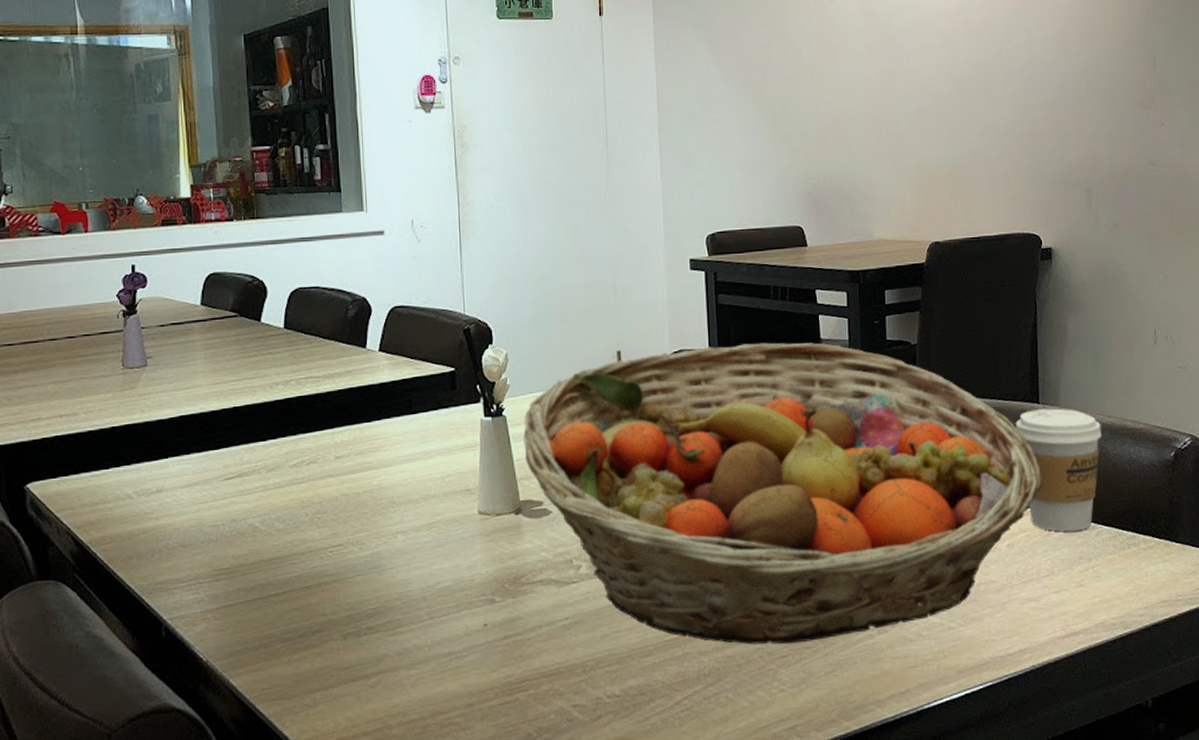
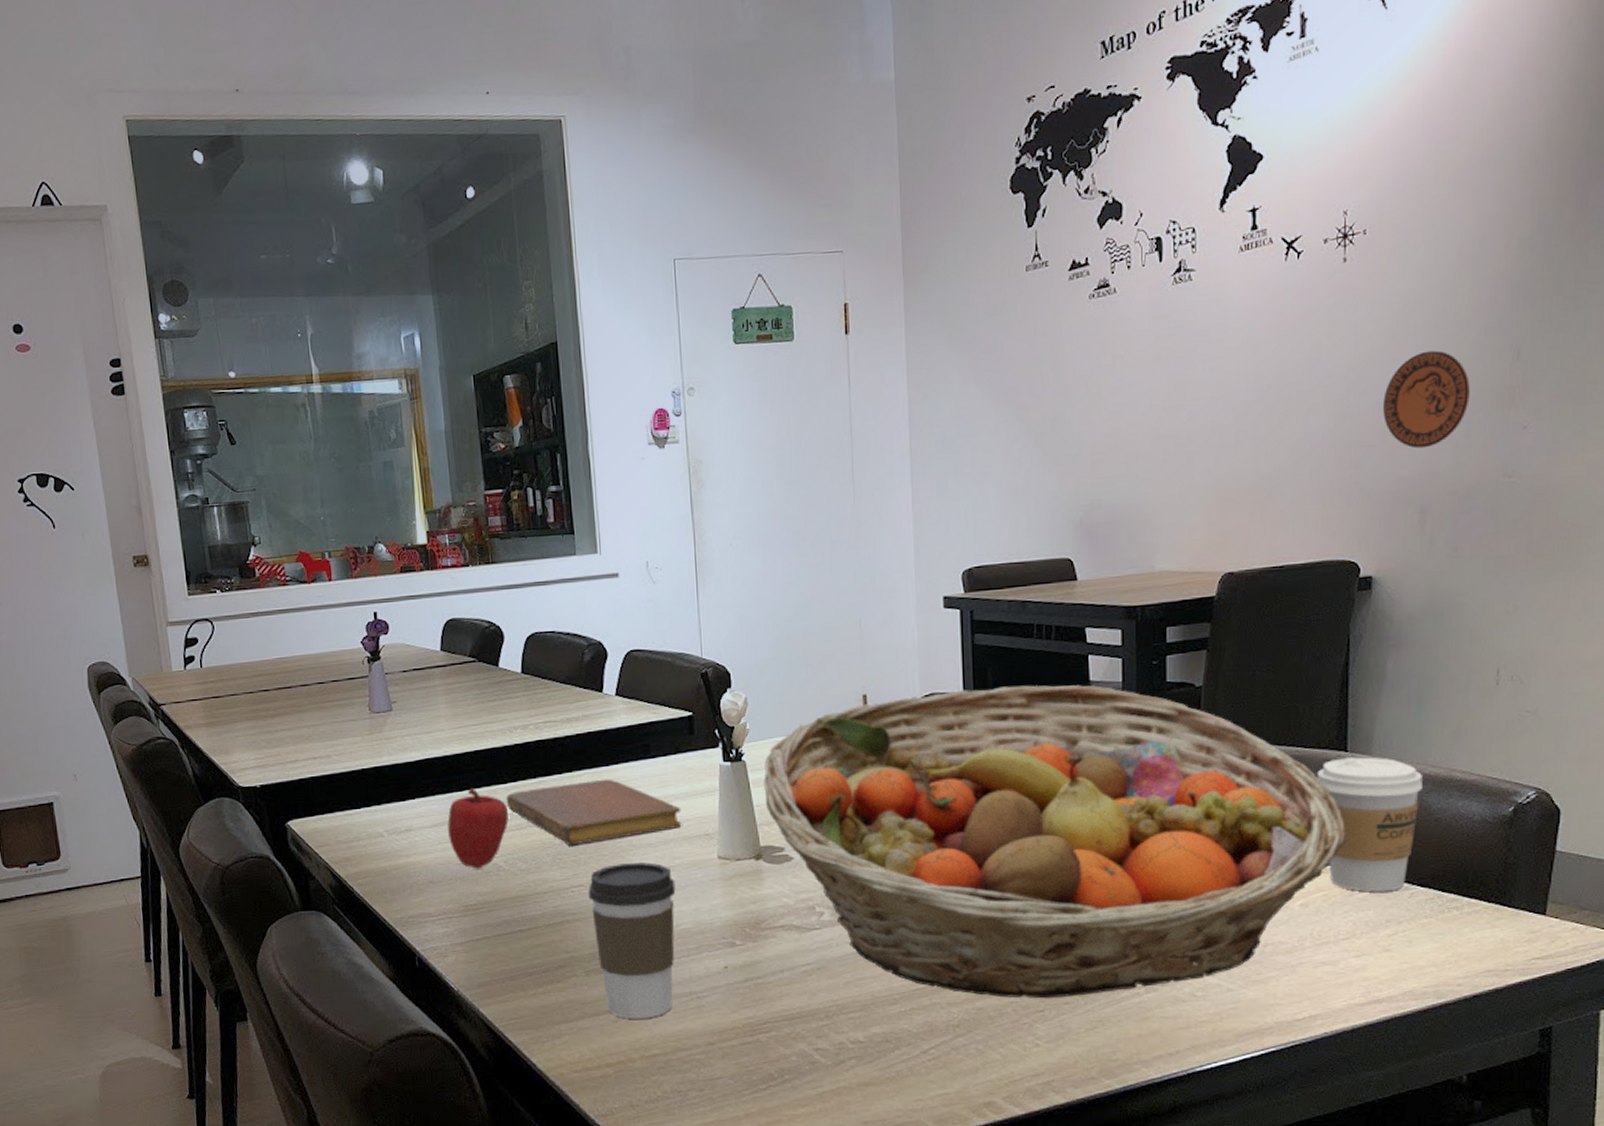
apple: none [202,445,266,531] -> present [447,787,509,869]
notebook: none [264,435,443,504] -> present [505,779,682,846]
coffee cup: none [347,519,436,684] -> present [588,862,676,1019]
decorative plate: none [1053,57,1120,139] -> present [1383,350,1470,449]

